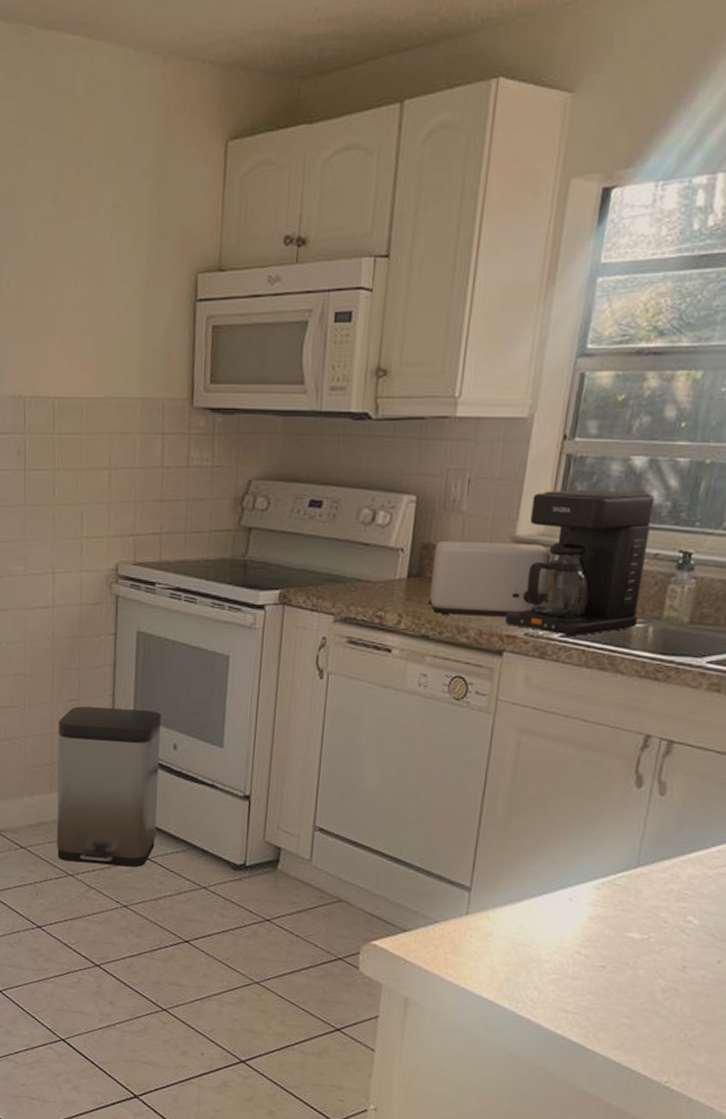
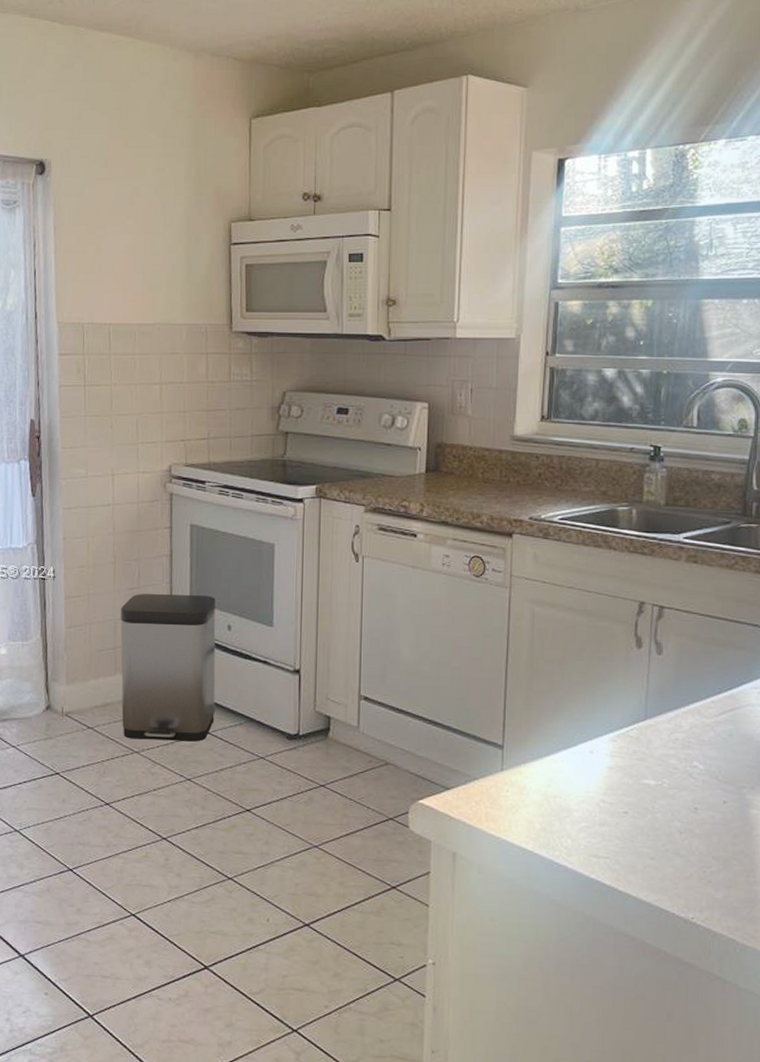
toaster: present [428,541,552,617] -> none [445,441,546,504]
coffee maker: present [505,489,655,637] -> none [512,396,626,519]

